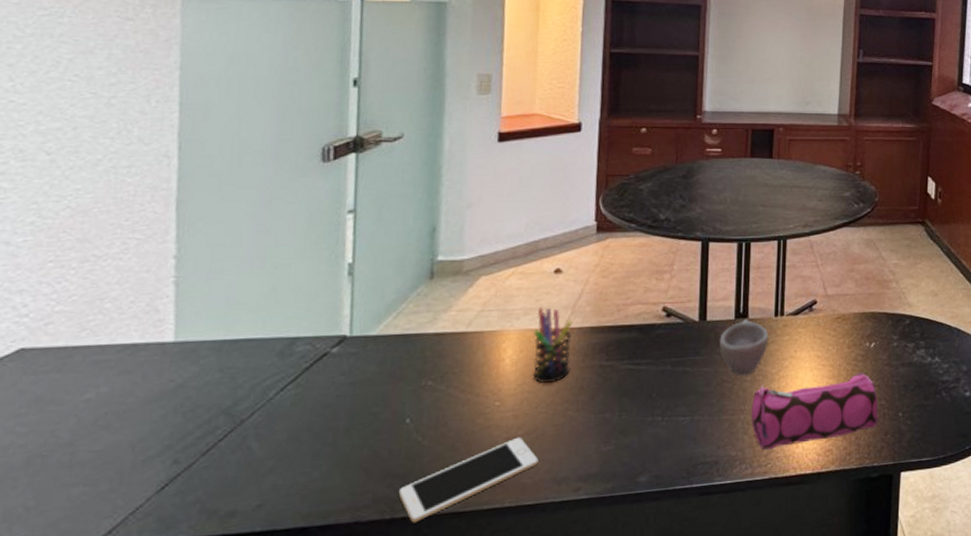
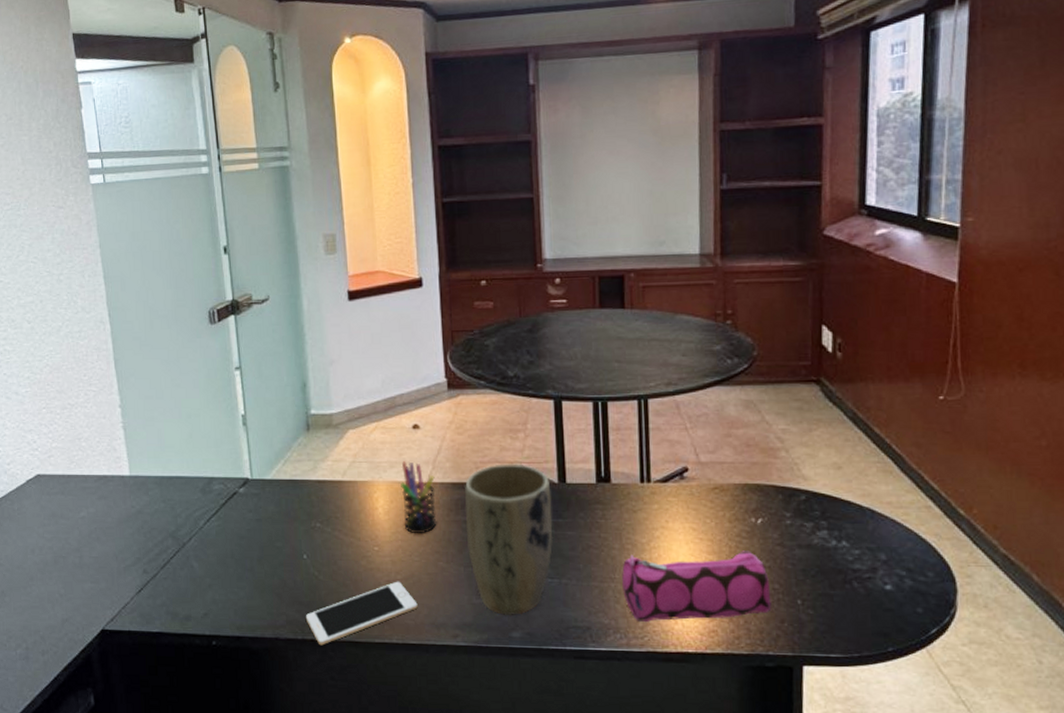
plant pot: none [600,304,692,461] -> present [464,463,553,616]
cup: present [719,319,769,377] -> none [582,484,636,543]

